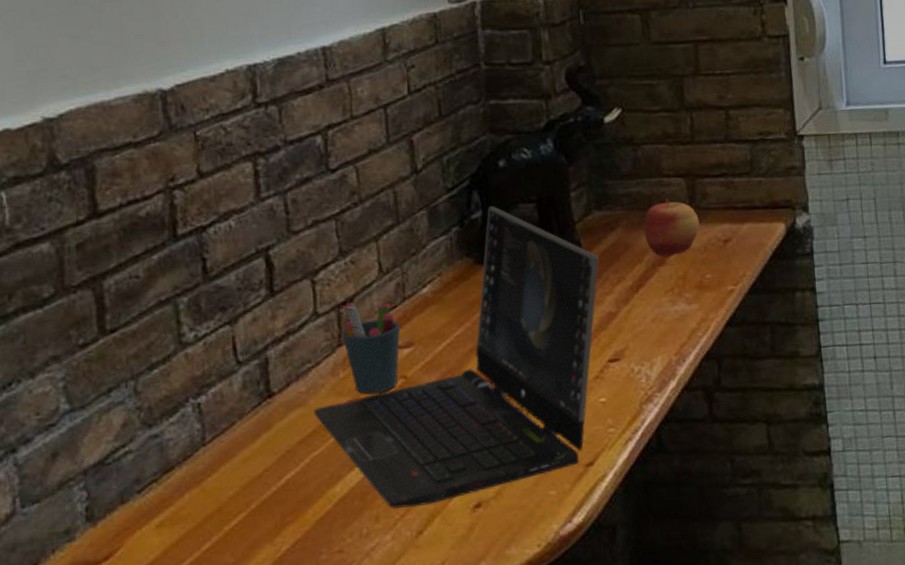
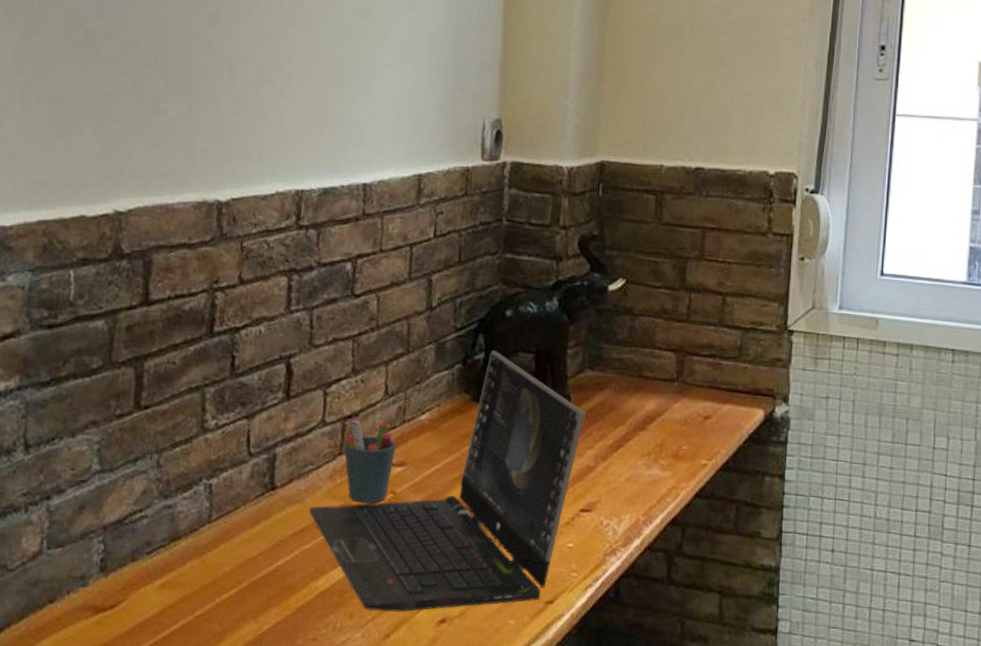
apple: present [643,198,700,257] -> none [630,369,683,423]

